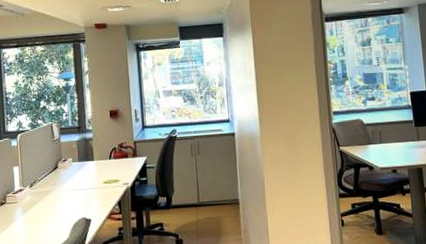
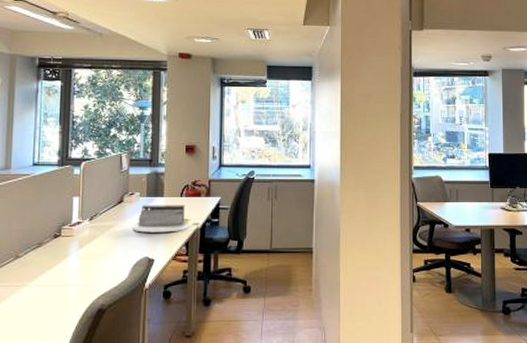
desk organizer: none [68,167,120,195] -> present [132,205,189,233]

